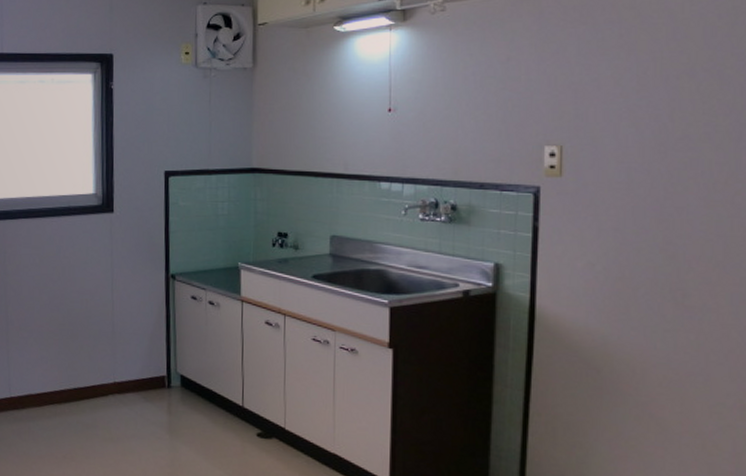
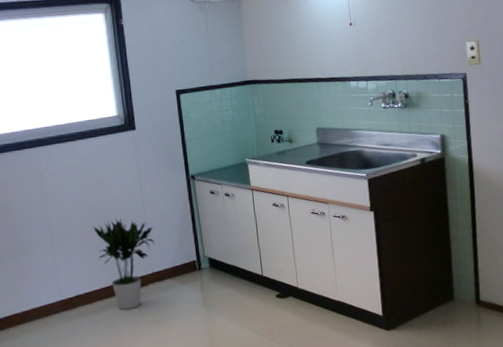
potted plant: none [53,313,121,421] -> present [92,218,155,310]

